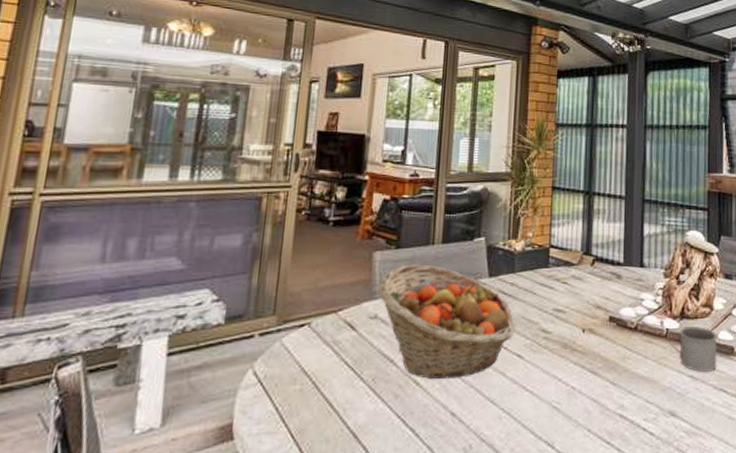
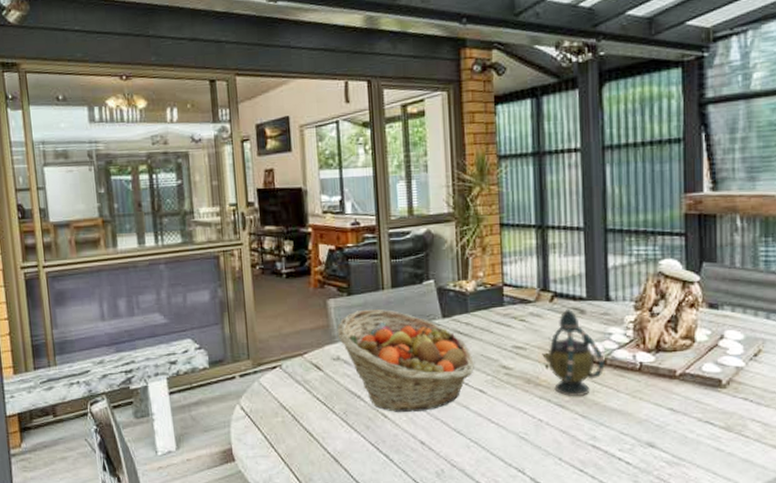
teapot: none [580,273,636,364] -> present [542,308,605,398]
mug: present [666,325,717,372] -> none [640,358,701,405]

